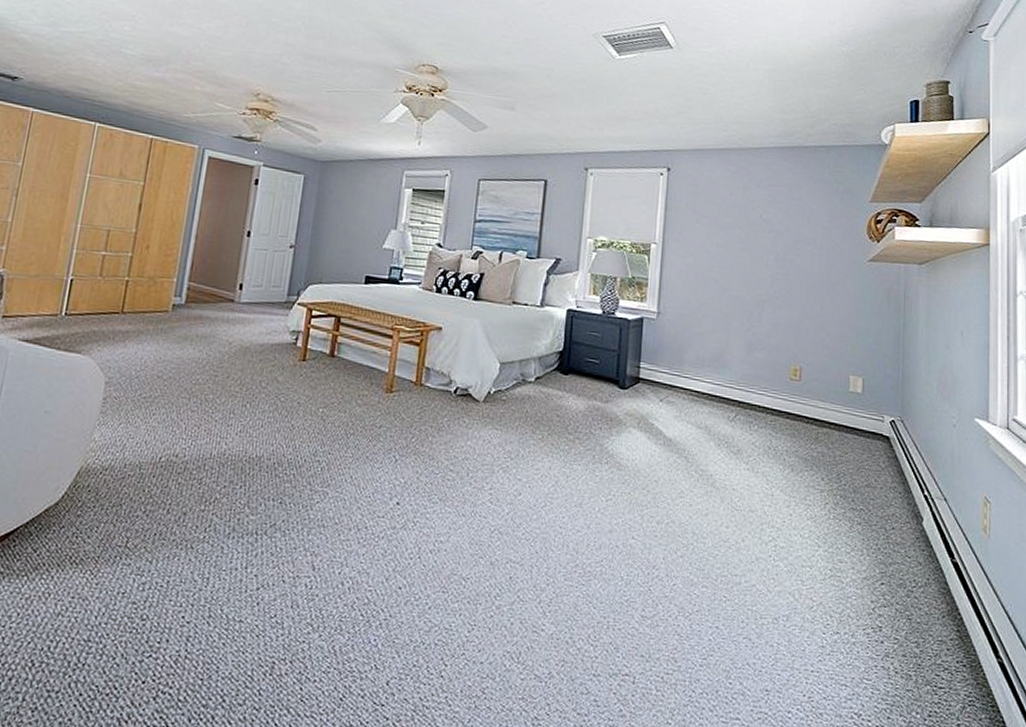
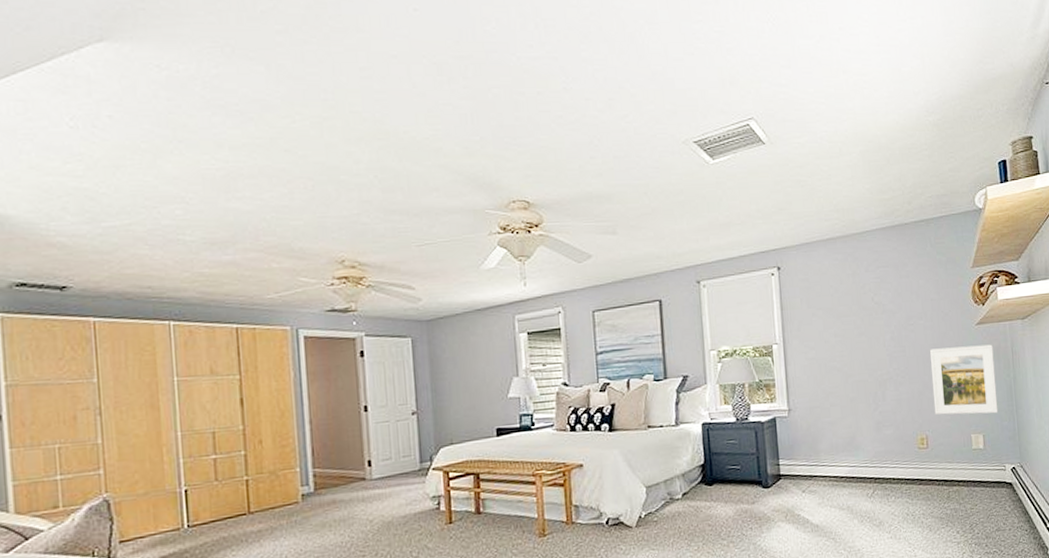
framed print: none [812,277,884,359] -> present [930,344,998,415]

